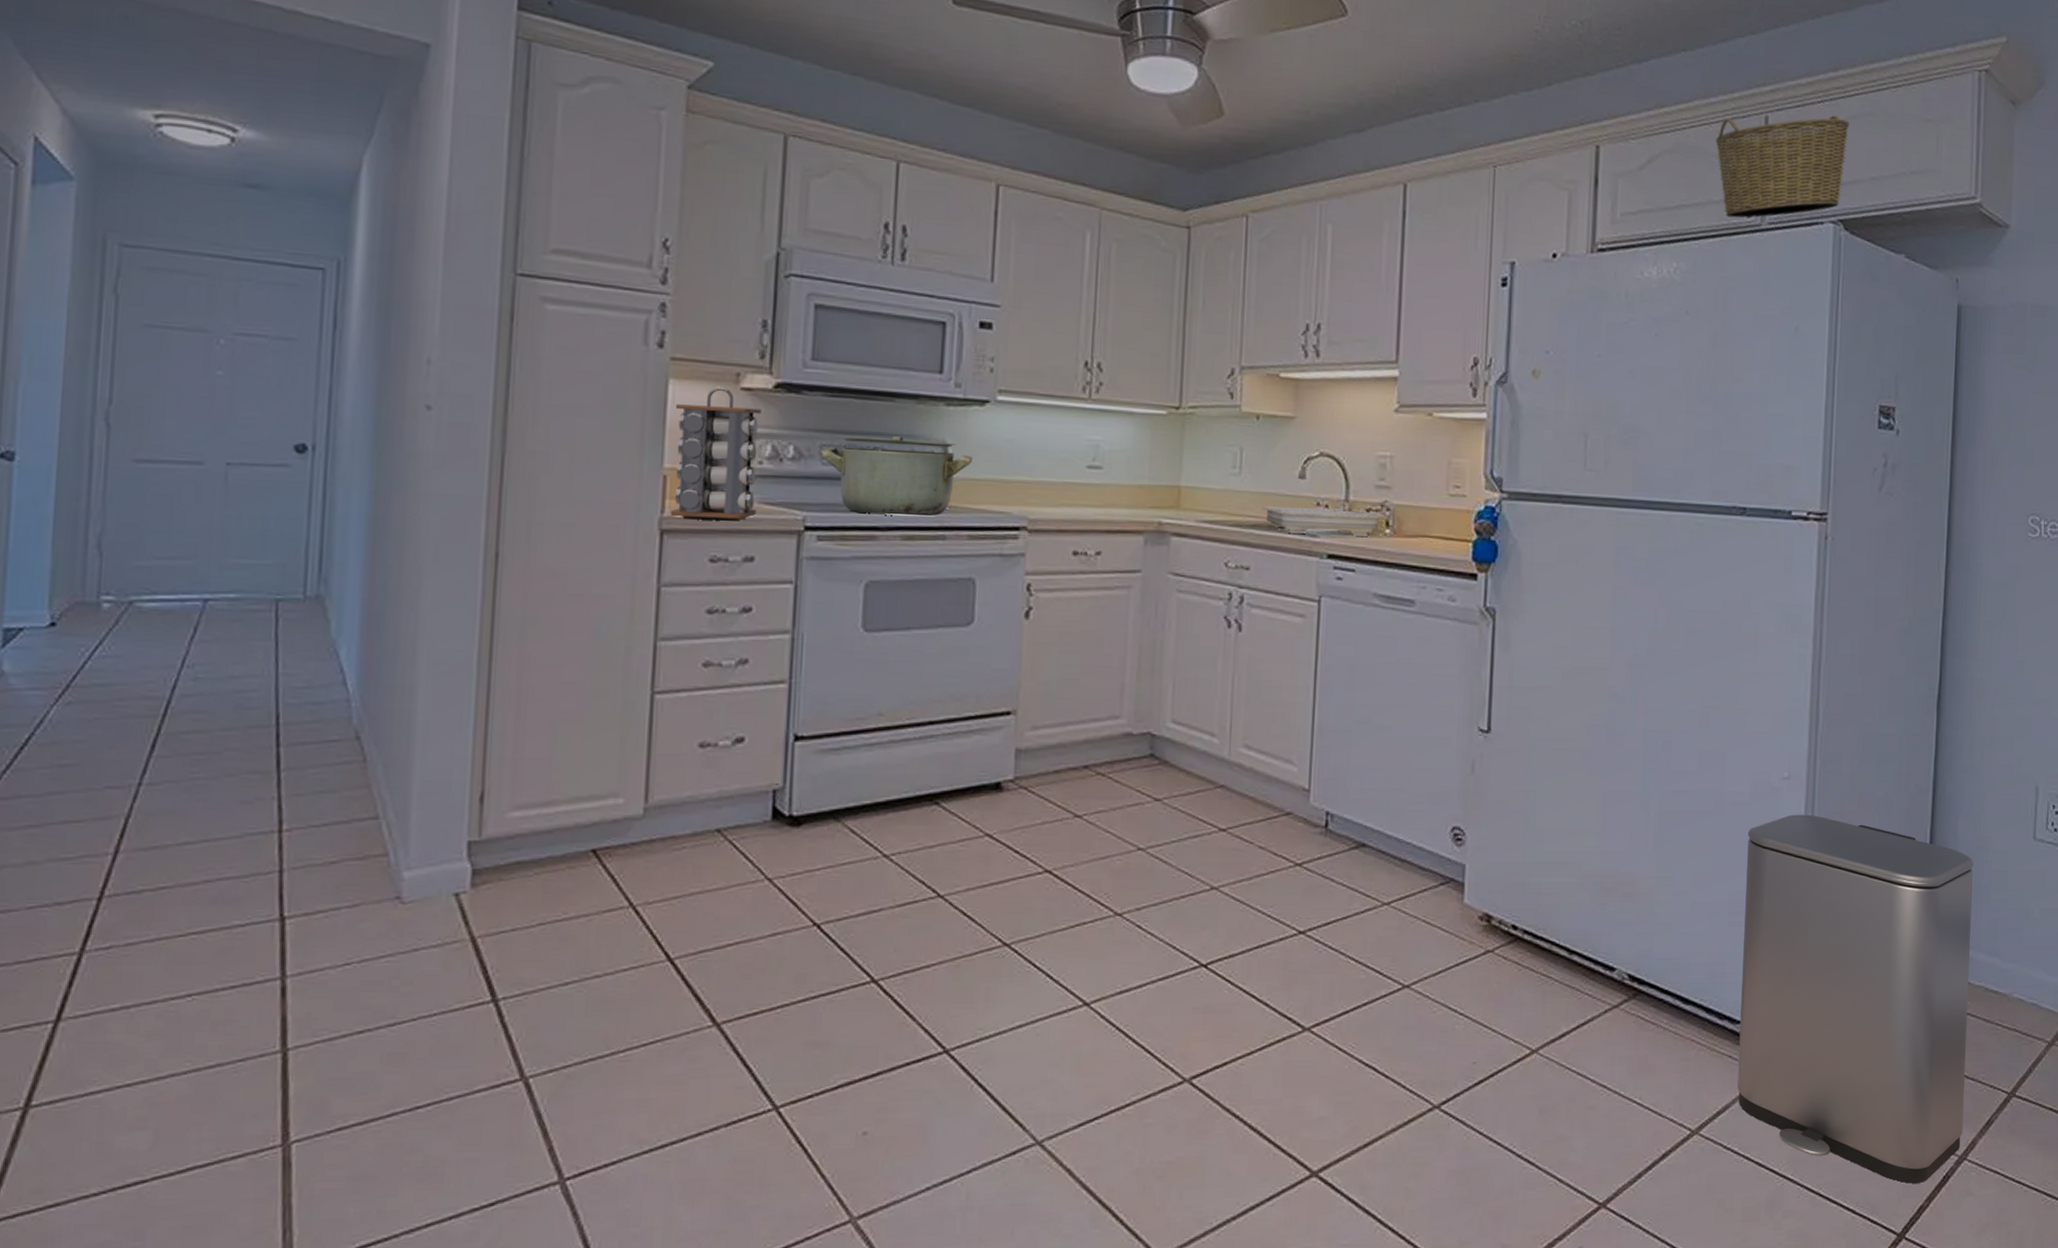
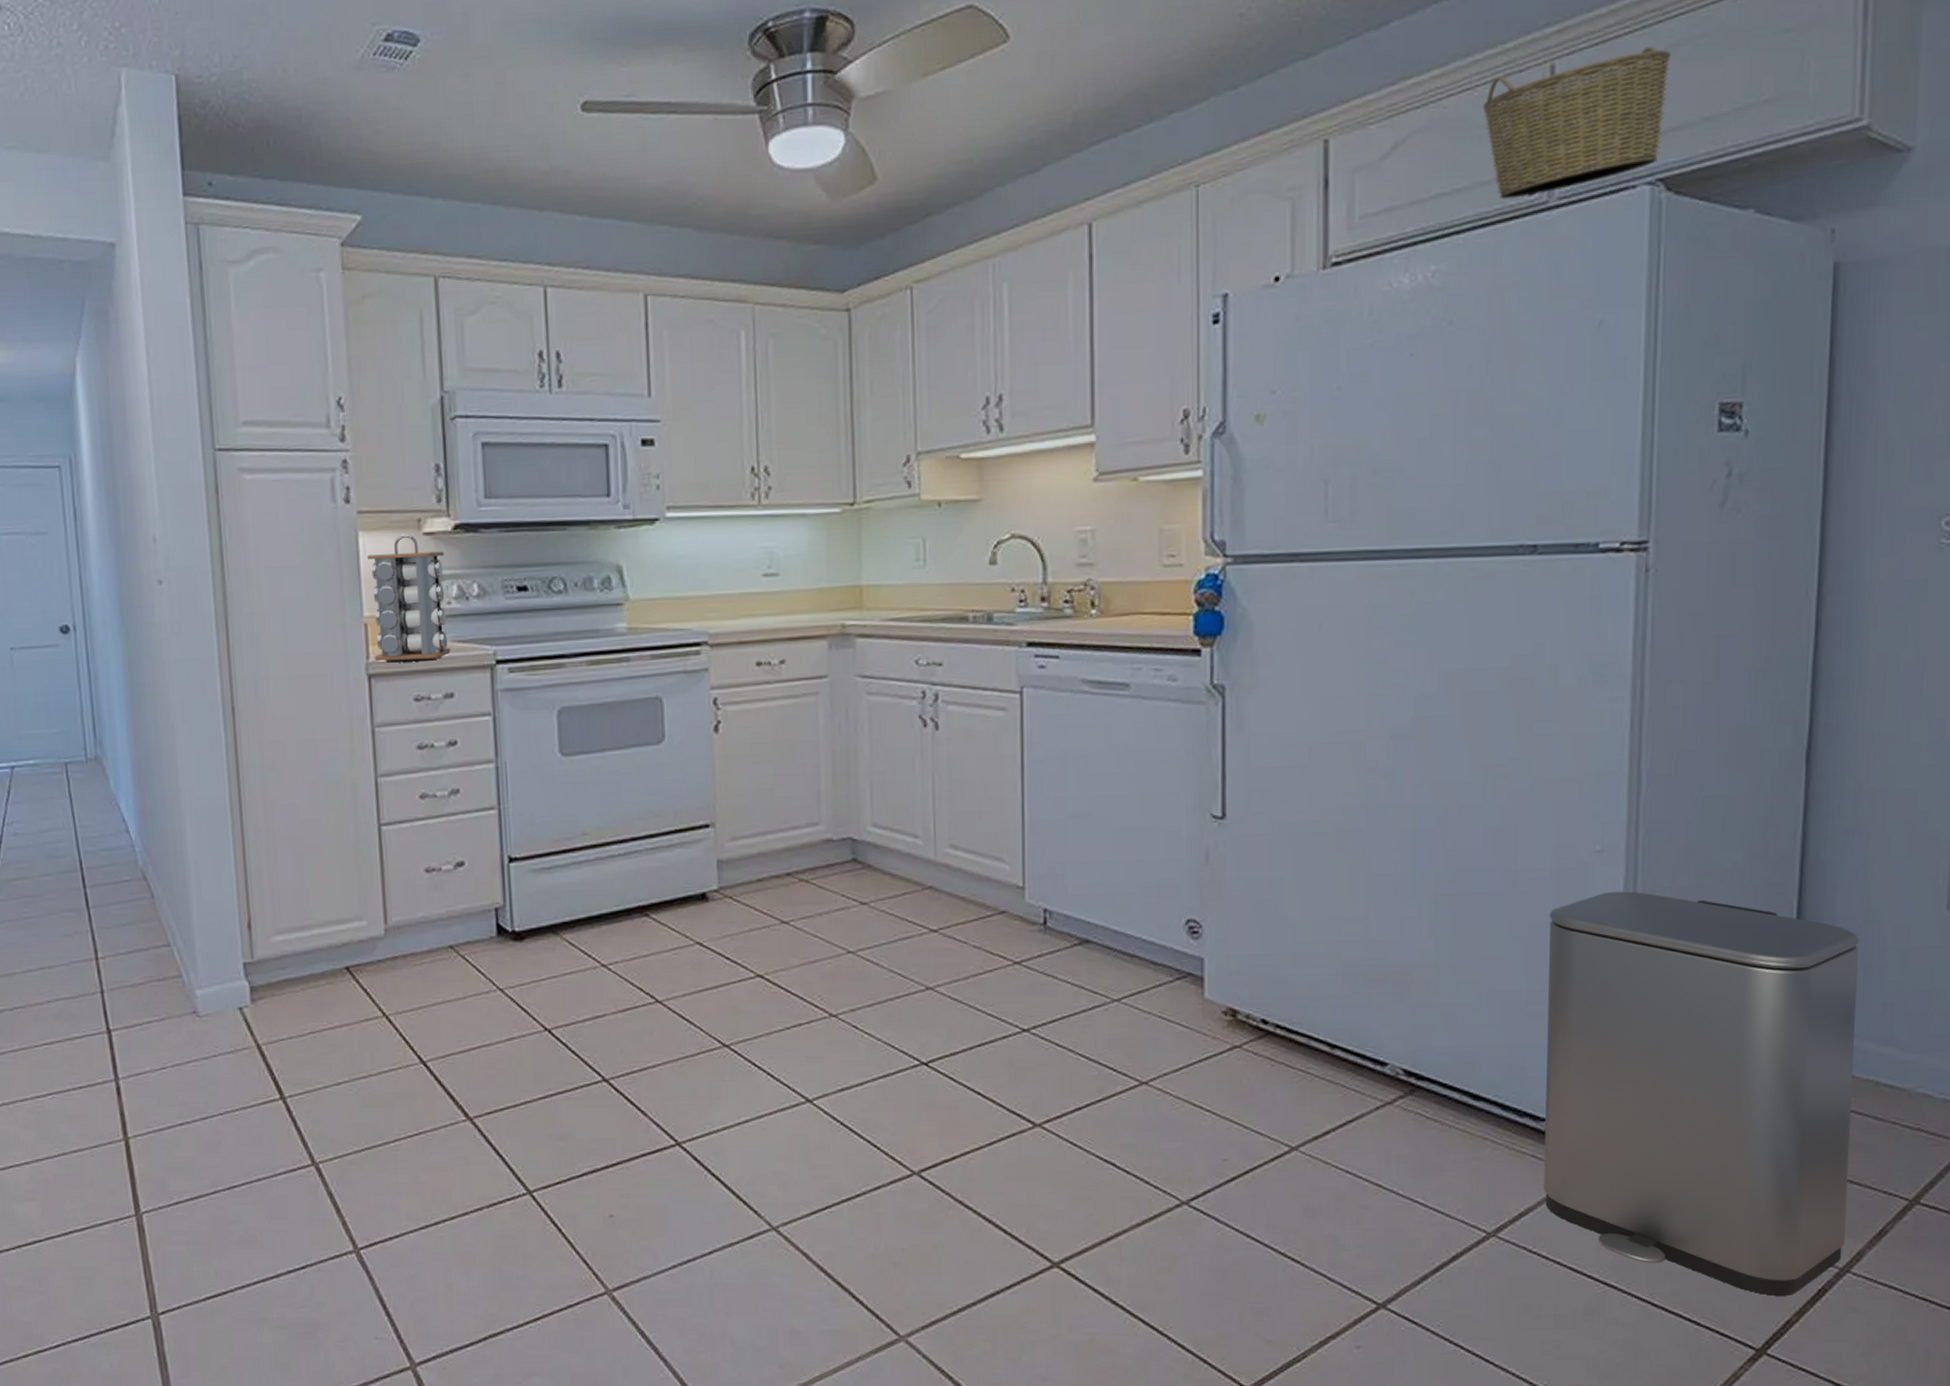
saucepan: present [819,436,973,517] -> none [502,564,648,643]
dish rack: present [1262,506,1384,538] -> none [951,591,1088,625]

